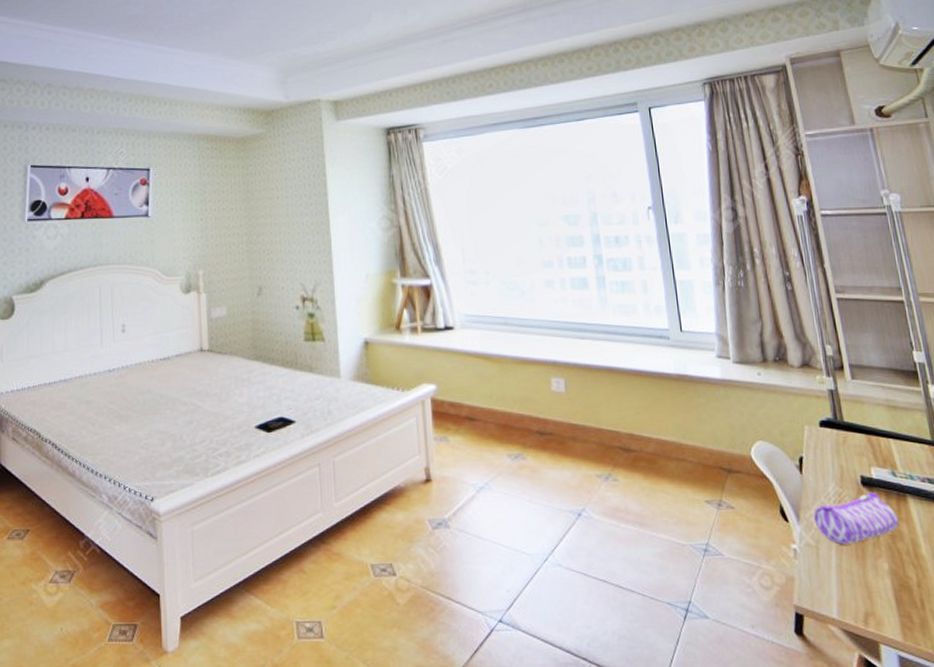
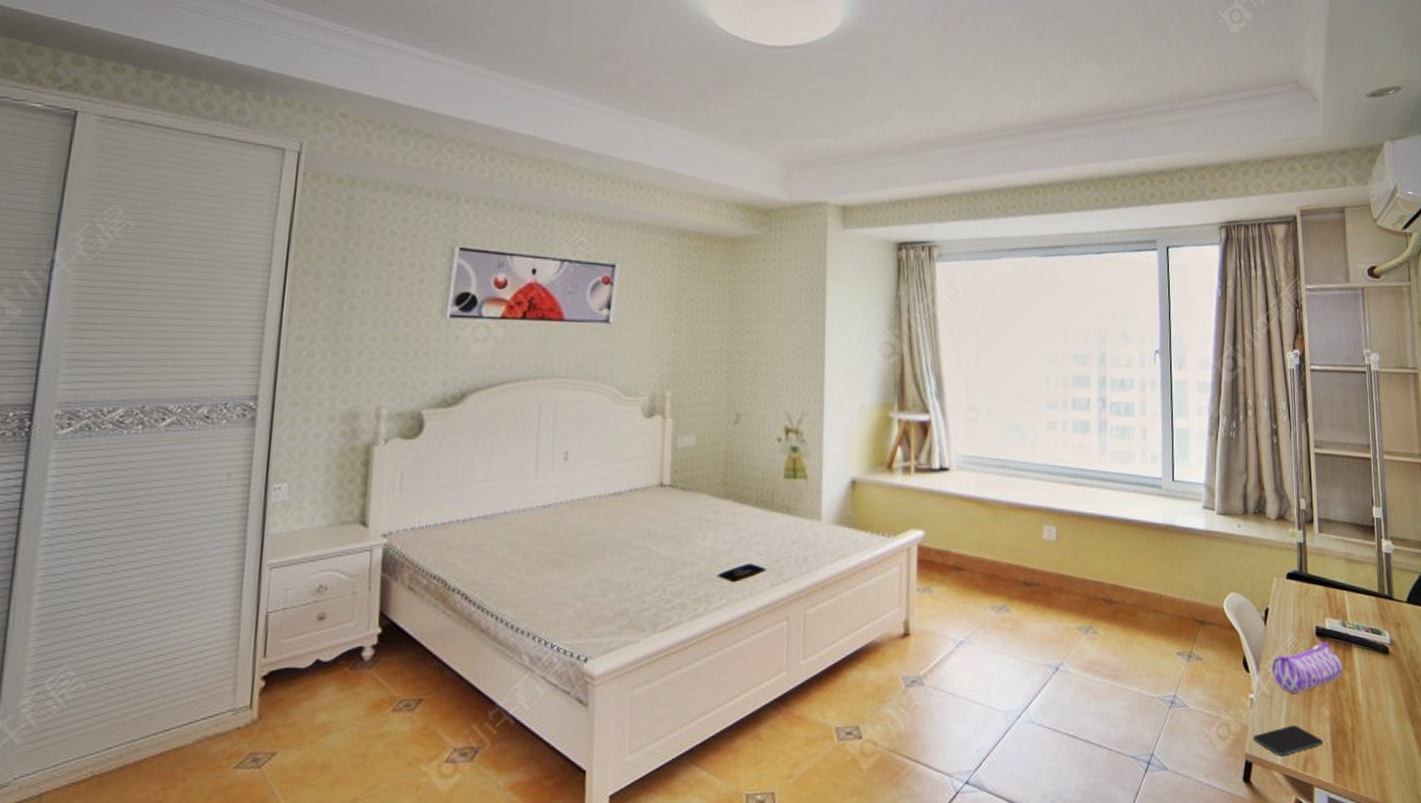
smartphone: none [801,577,885,610] -> present [1253,724,1323,757]

